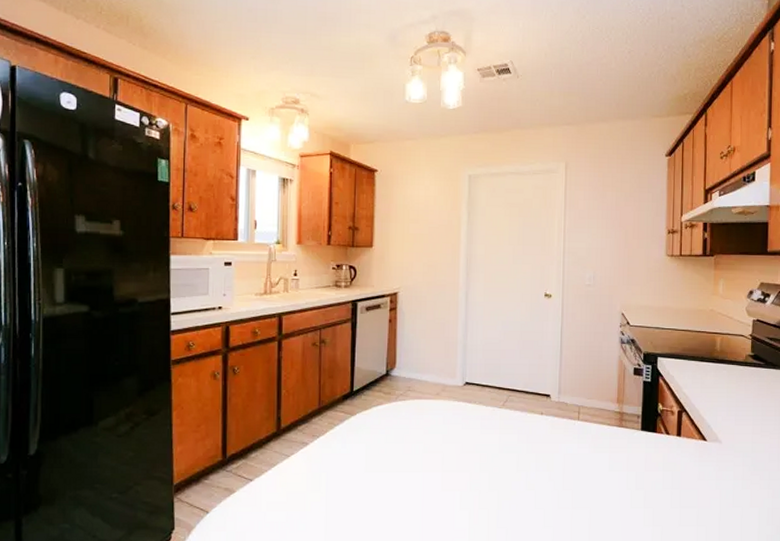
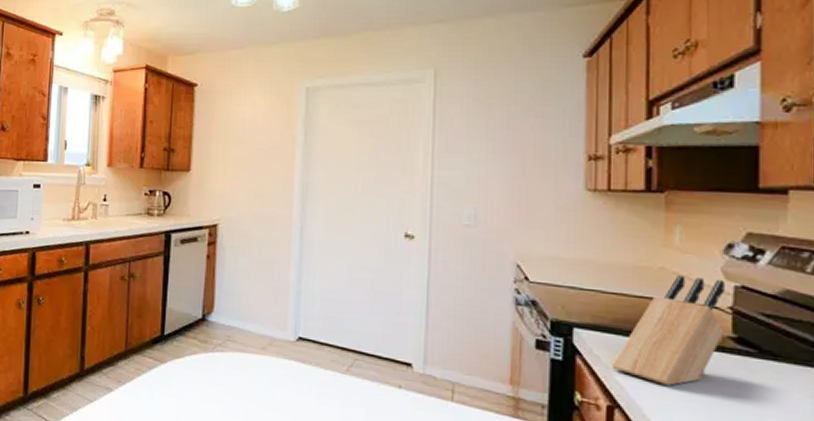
knife block: none [680,314,747,392] -> present [611,275,725,386]

